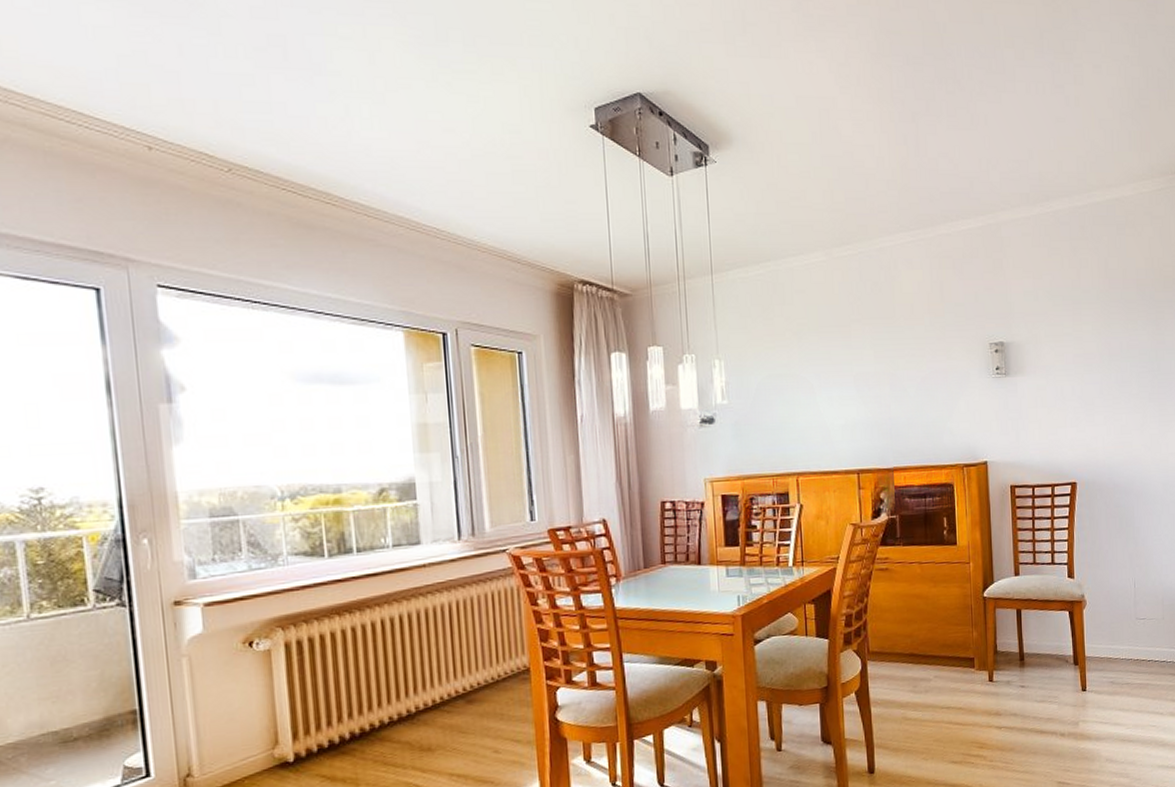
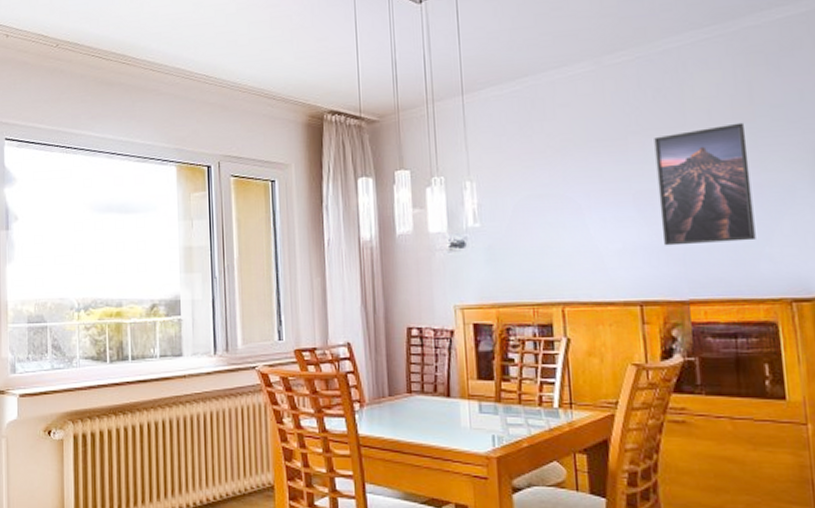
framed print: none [871,317,941,422] -> present [654,122,756,246]

